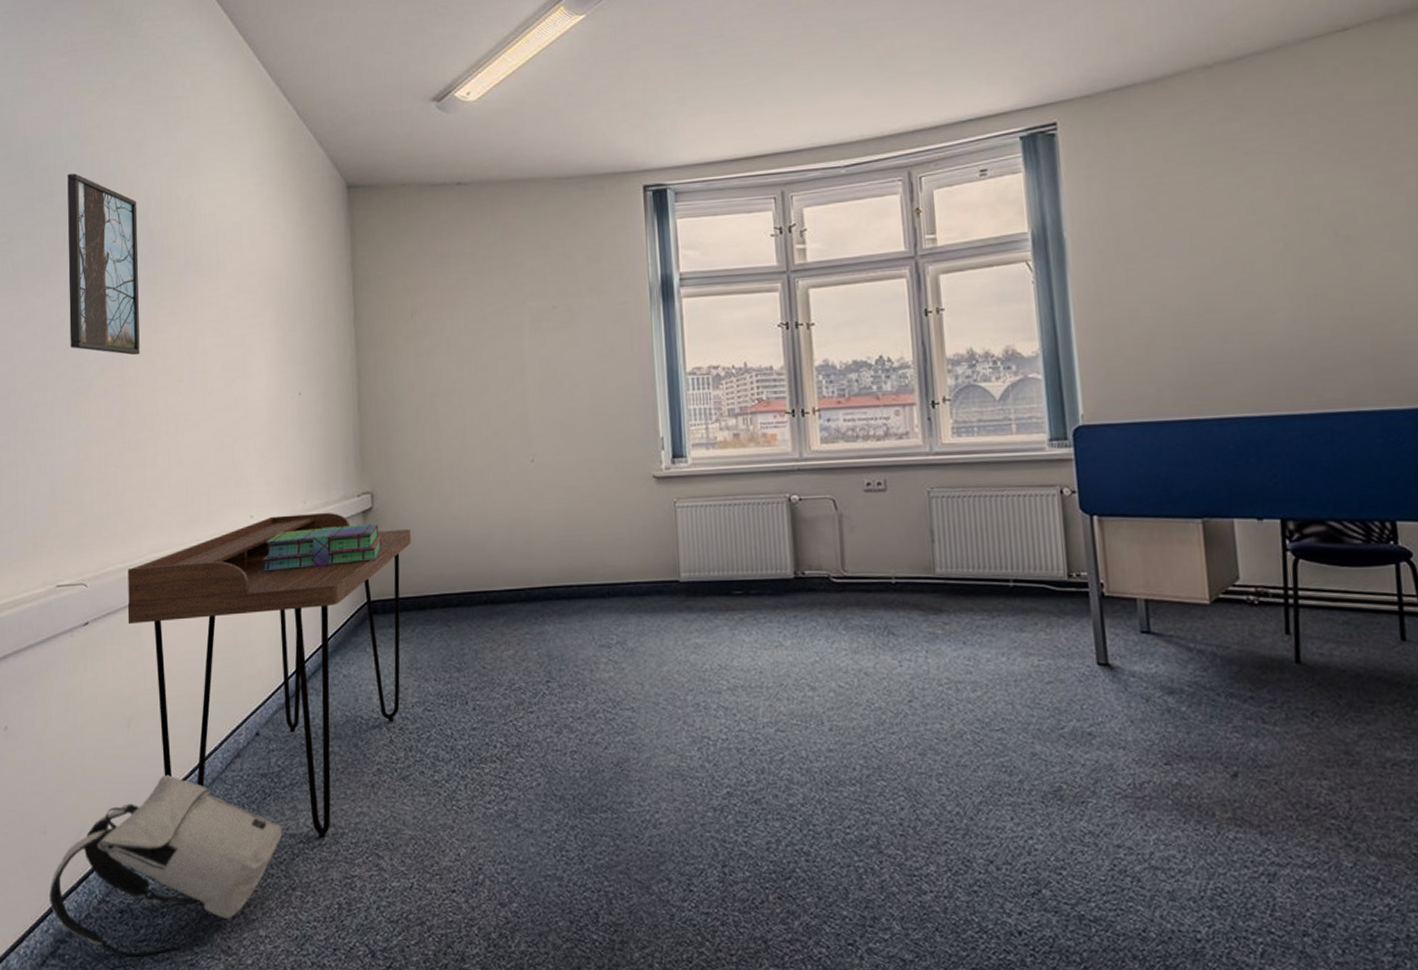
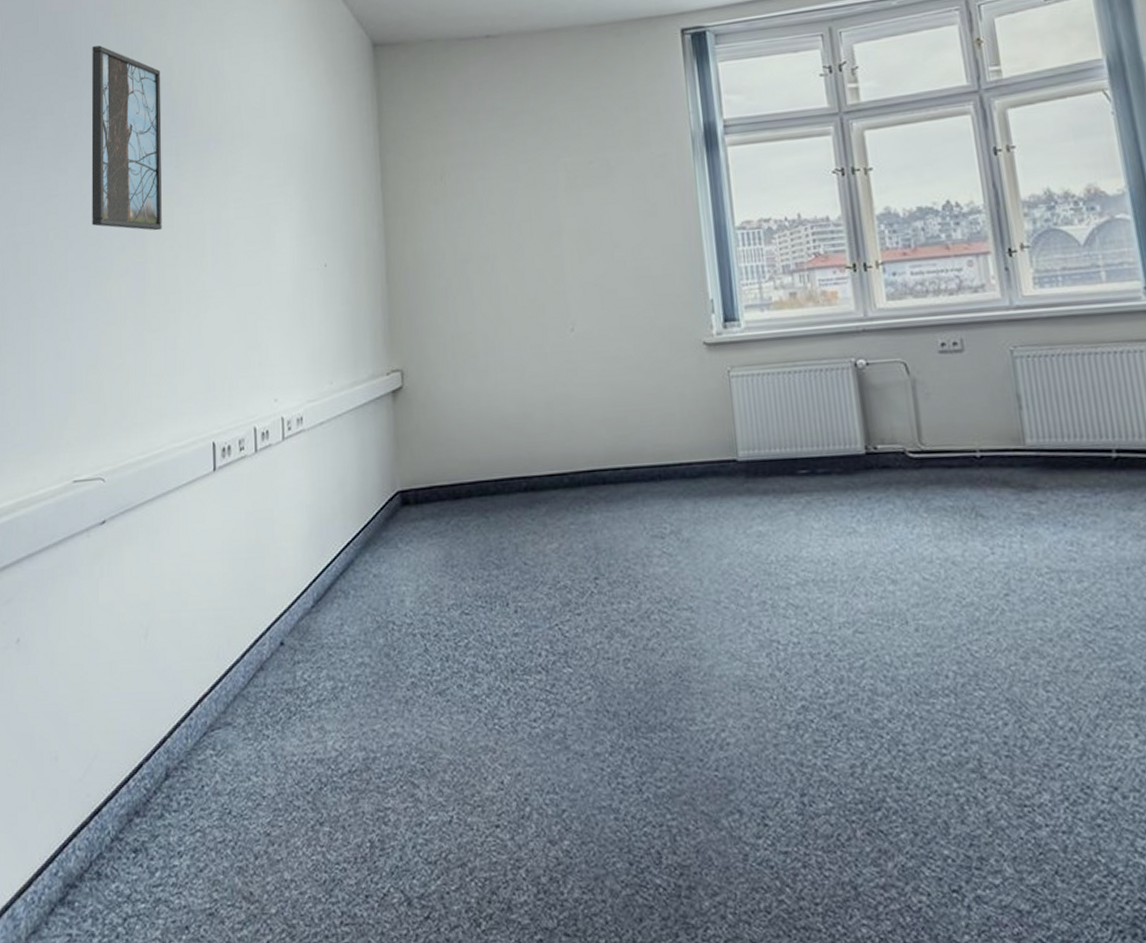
backpack: present [48,775,283,957] -> none [58,692,309,904]
desk: present [127,513,411,839] -> none [146,393,444,765]
stack of books: present [263,523,381,572] -> none [287,403,413,461]

